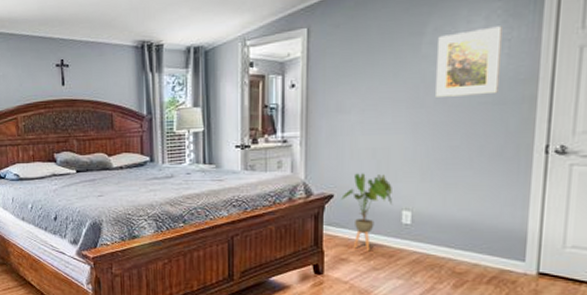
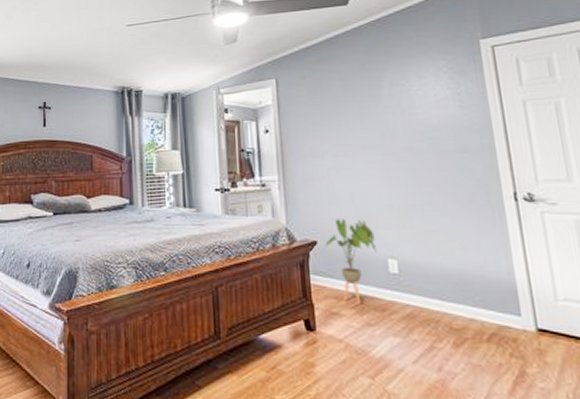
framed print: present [436,26,502,97] -> none [395,81,458,145]

